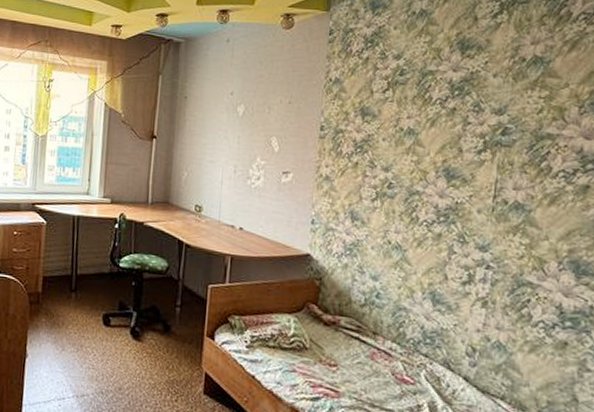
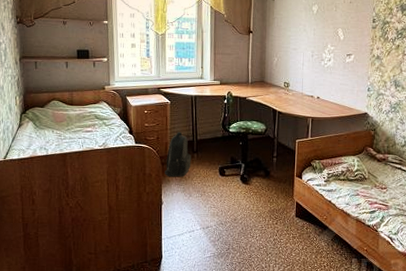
backpack: none [32,262,68,323] -> present [165,132,192,177]

